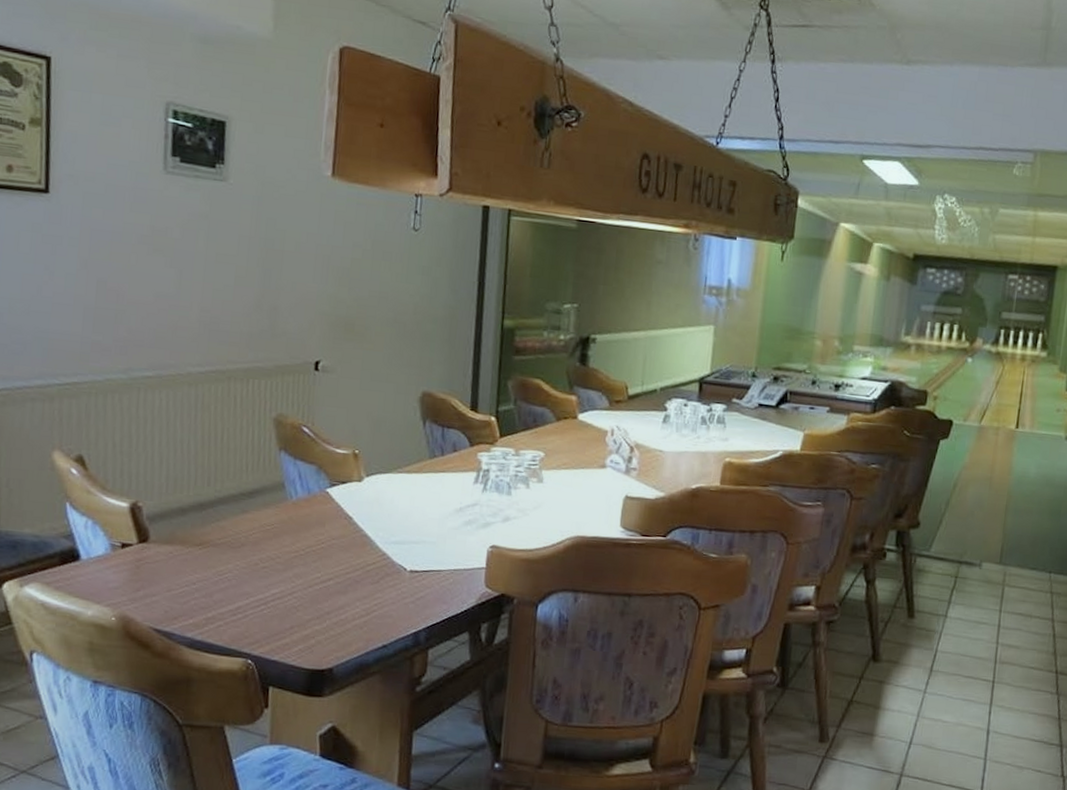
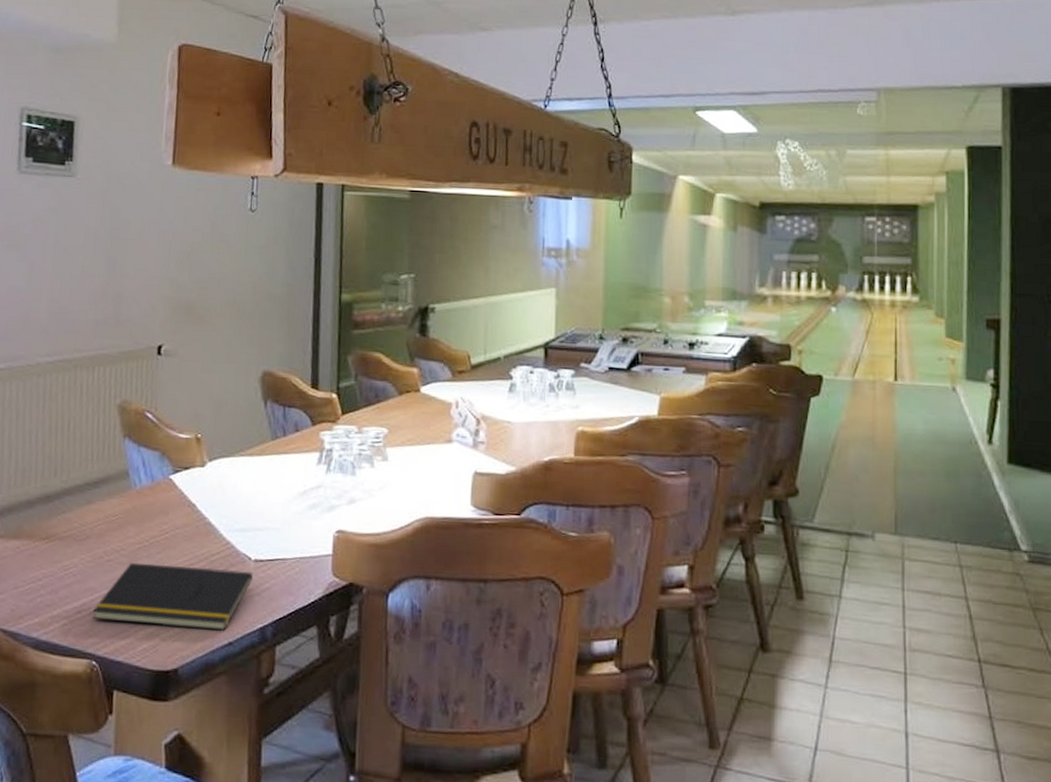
notepad: none [247,569,408,635] -> present [92,562,253,631]

